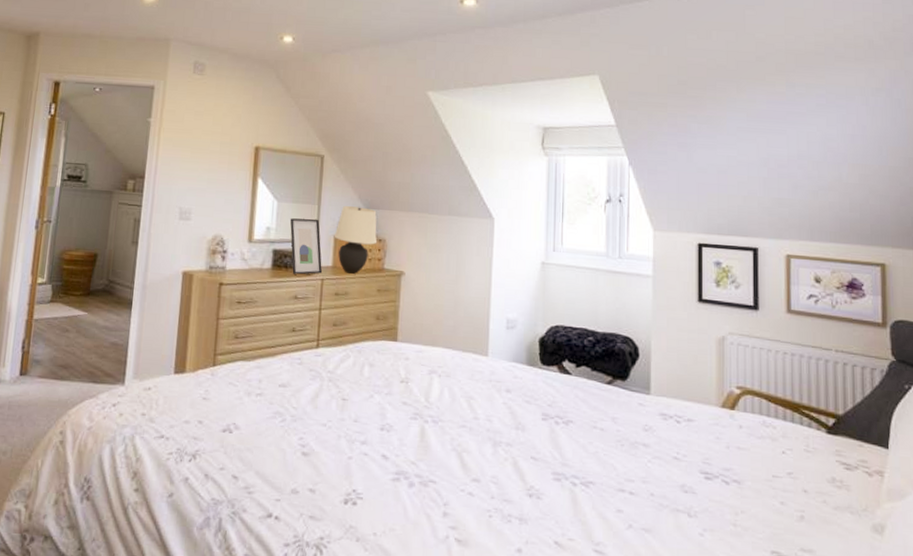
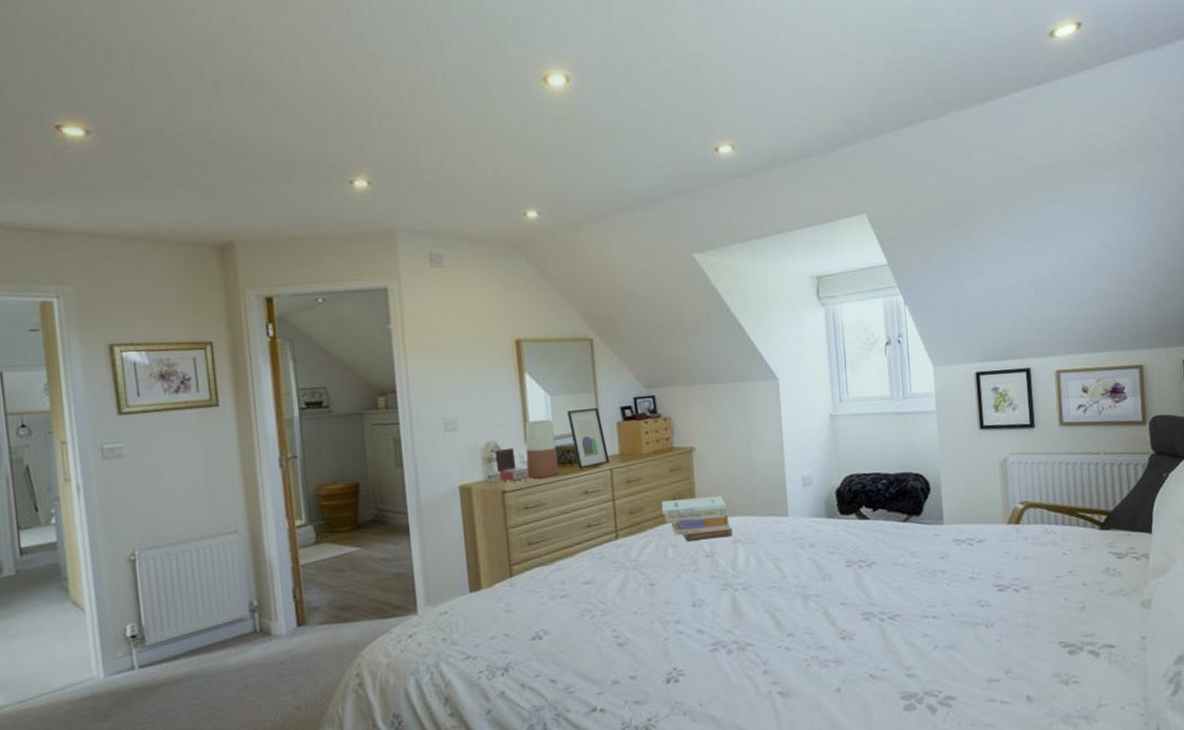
jewelry box: none [219,243,247,277] -> present [495,447,529,483]
vase: none [245,222,277,278] -> present [525,419,559,479]
table lamp: present [334,206,378,274] -> none [616,387,663,459]
books: none [364,319,430,366] -> present [661,495,733,542]

